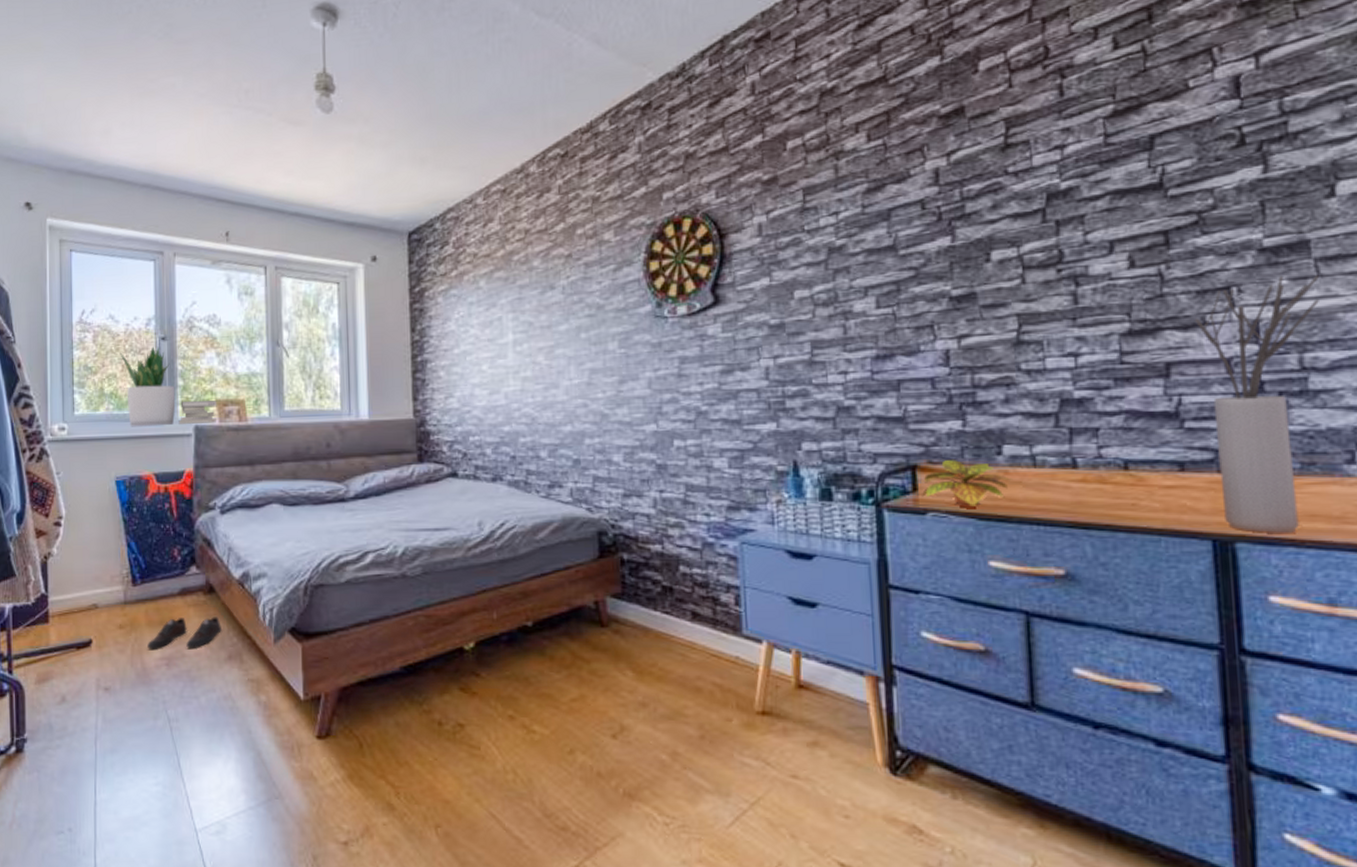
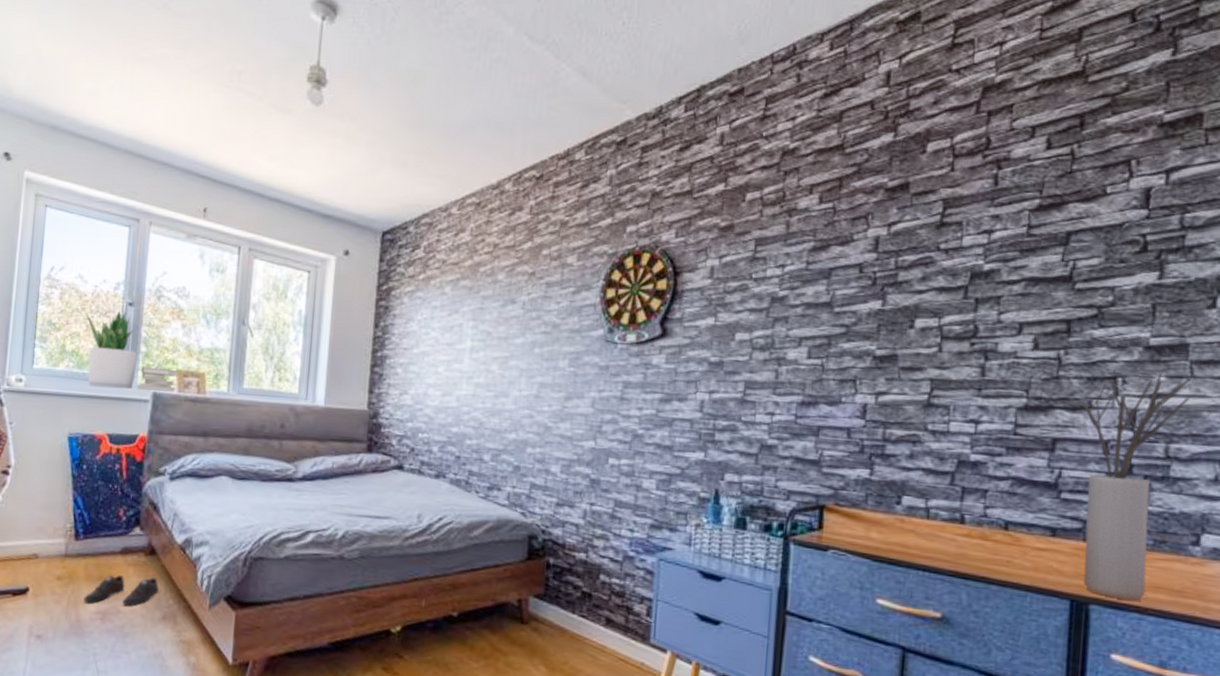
plant: present [921,460,1012,507] -> none [826,504,907,549]

